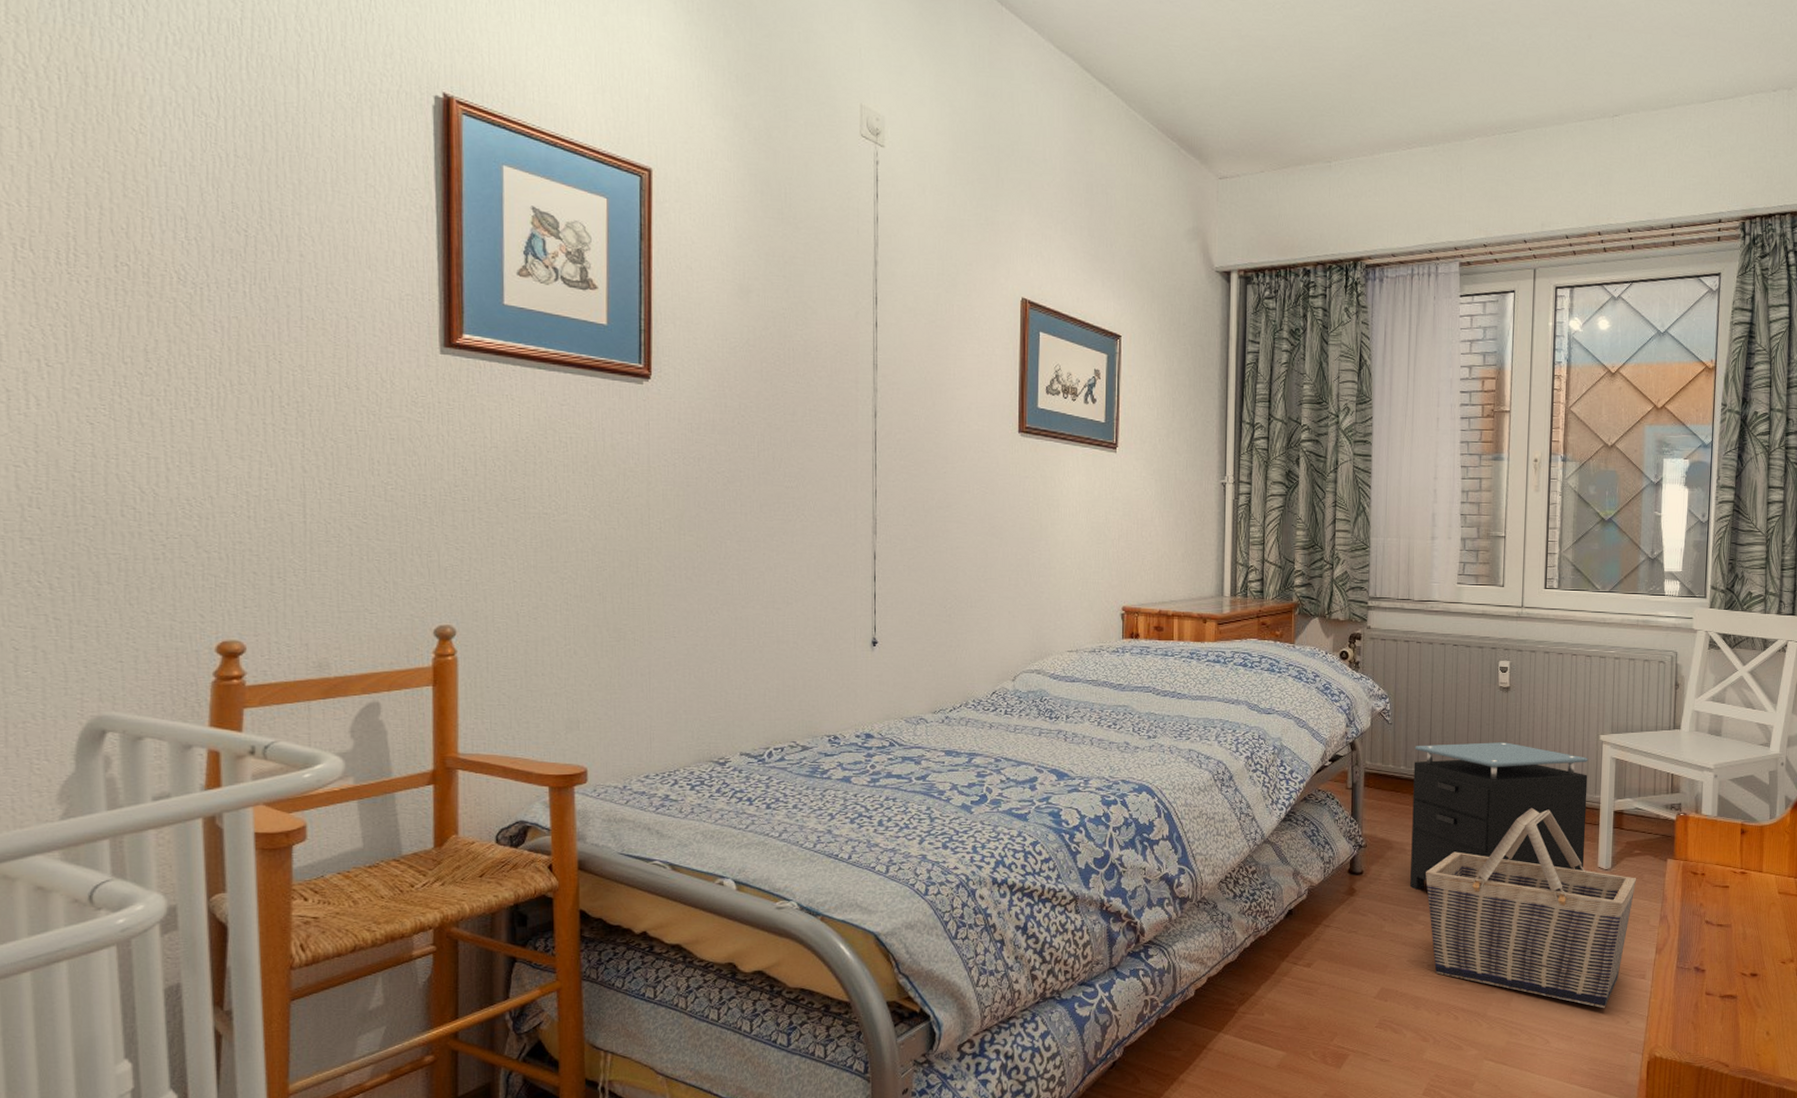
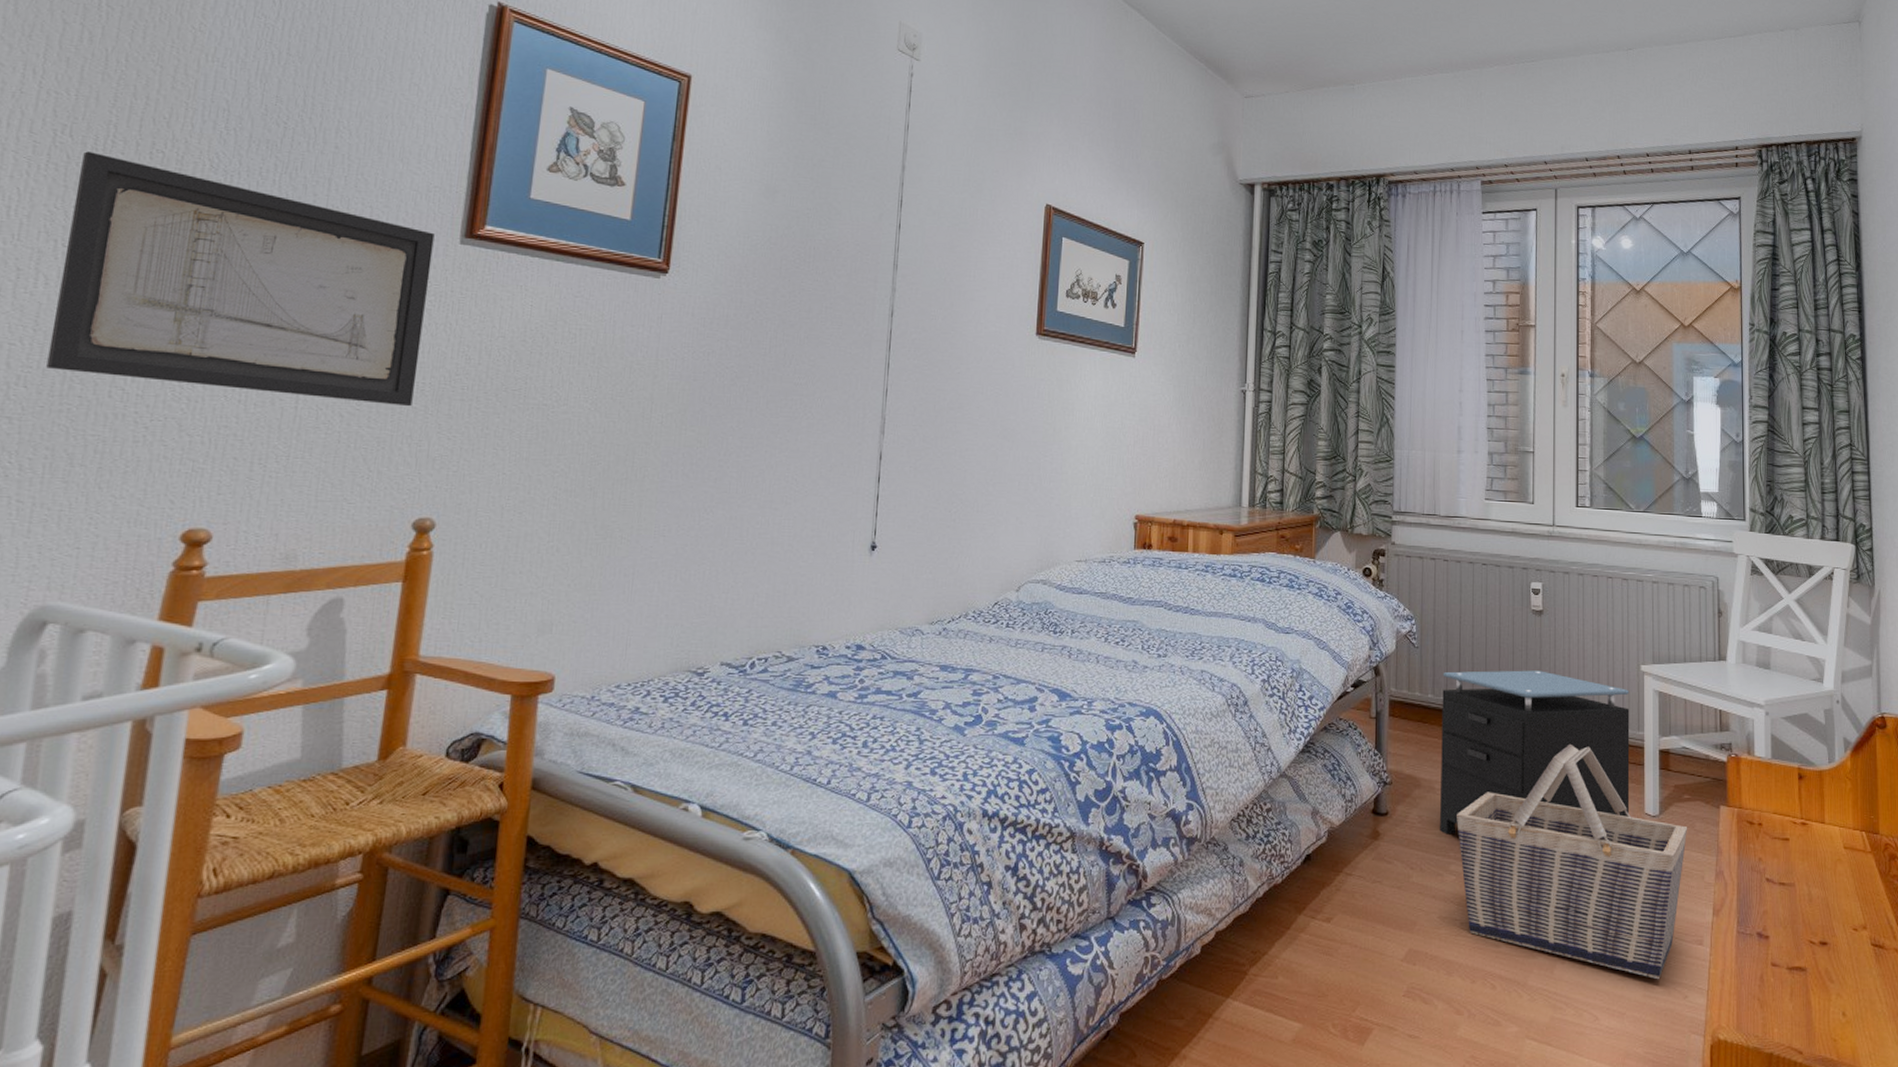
wall art: none [48,266,417,519] -> present [46,151,435,407]

